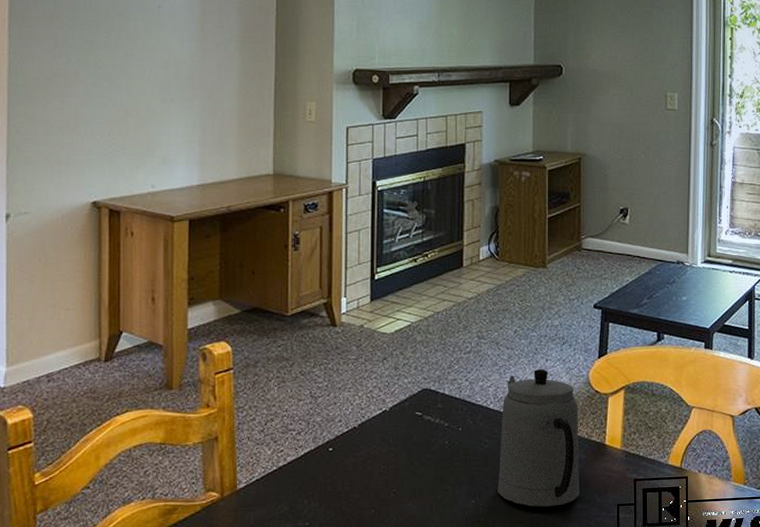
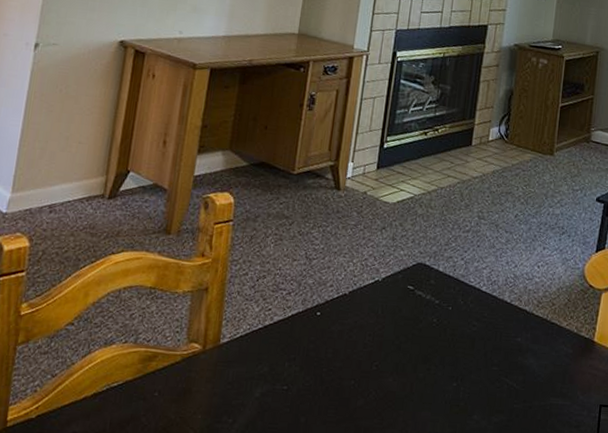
teapot: present [498,368,579,507] -> none [480,255,571,400]

